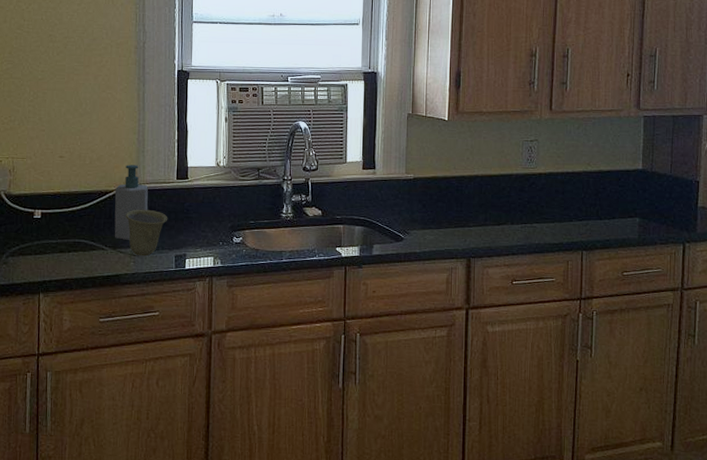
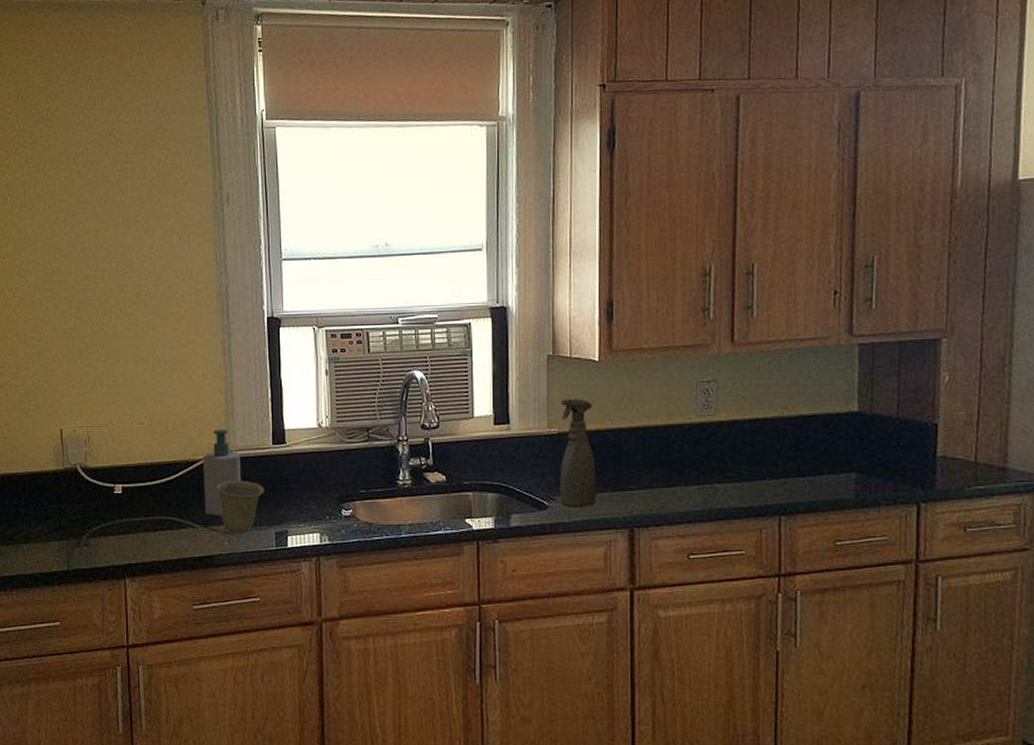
spray bottle: none [413,149,442,239] -> present [560,398,596,506]

